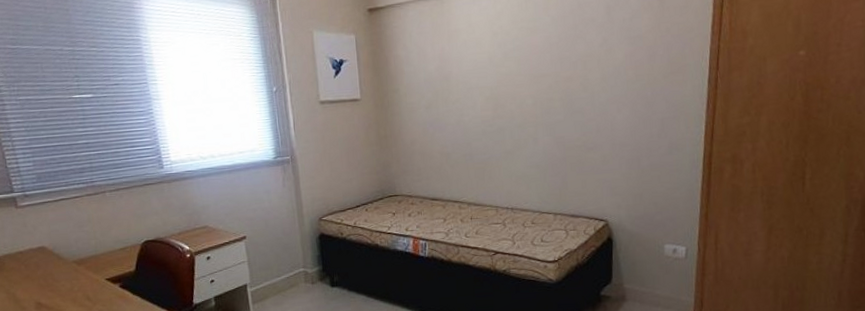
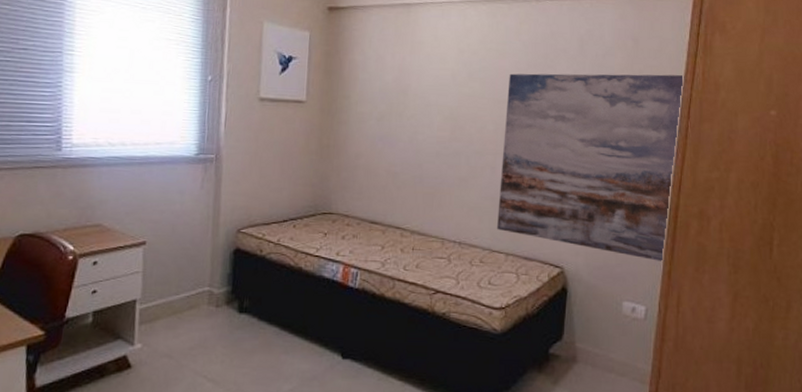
wall art: none [542,28,712,206] -> present [497,73,685,261]

